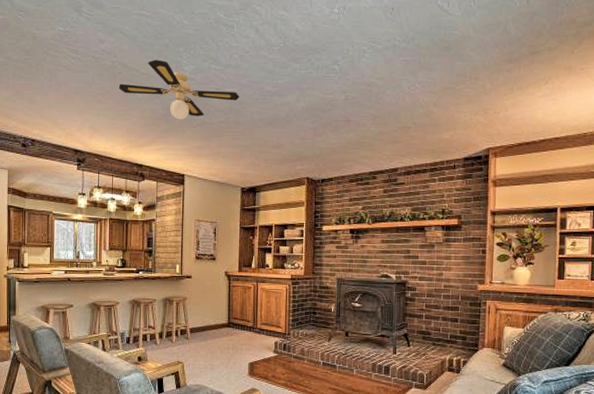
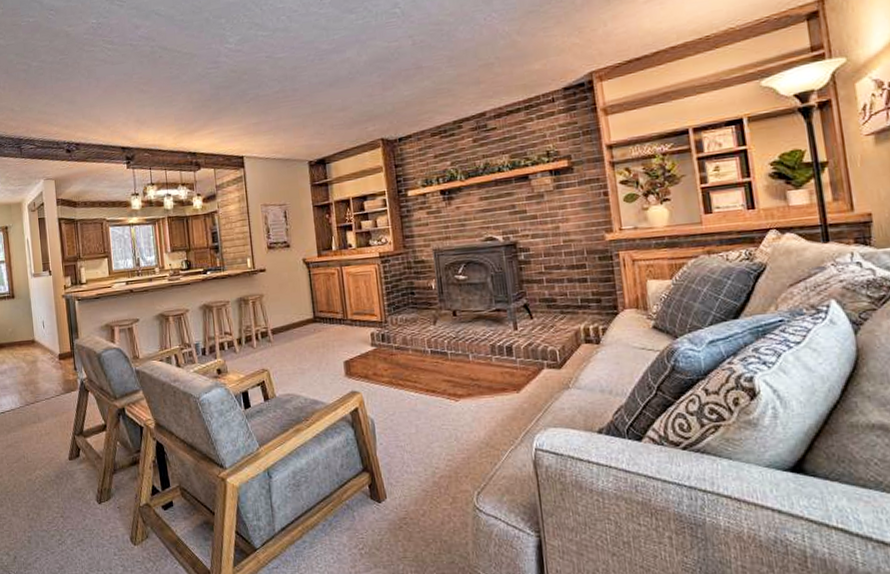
ceiling fan: present [118,60,240,120] -> none [161,36,293,97]

